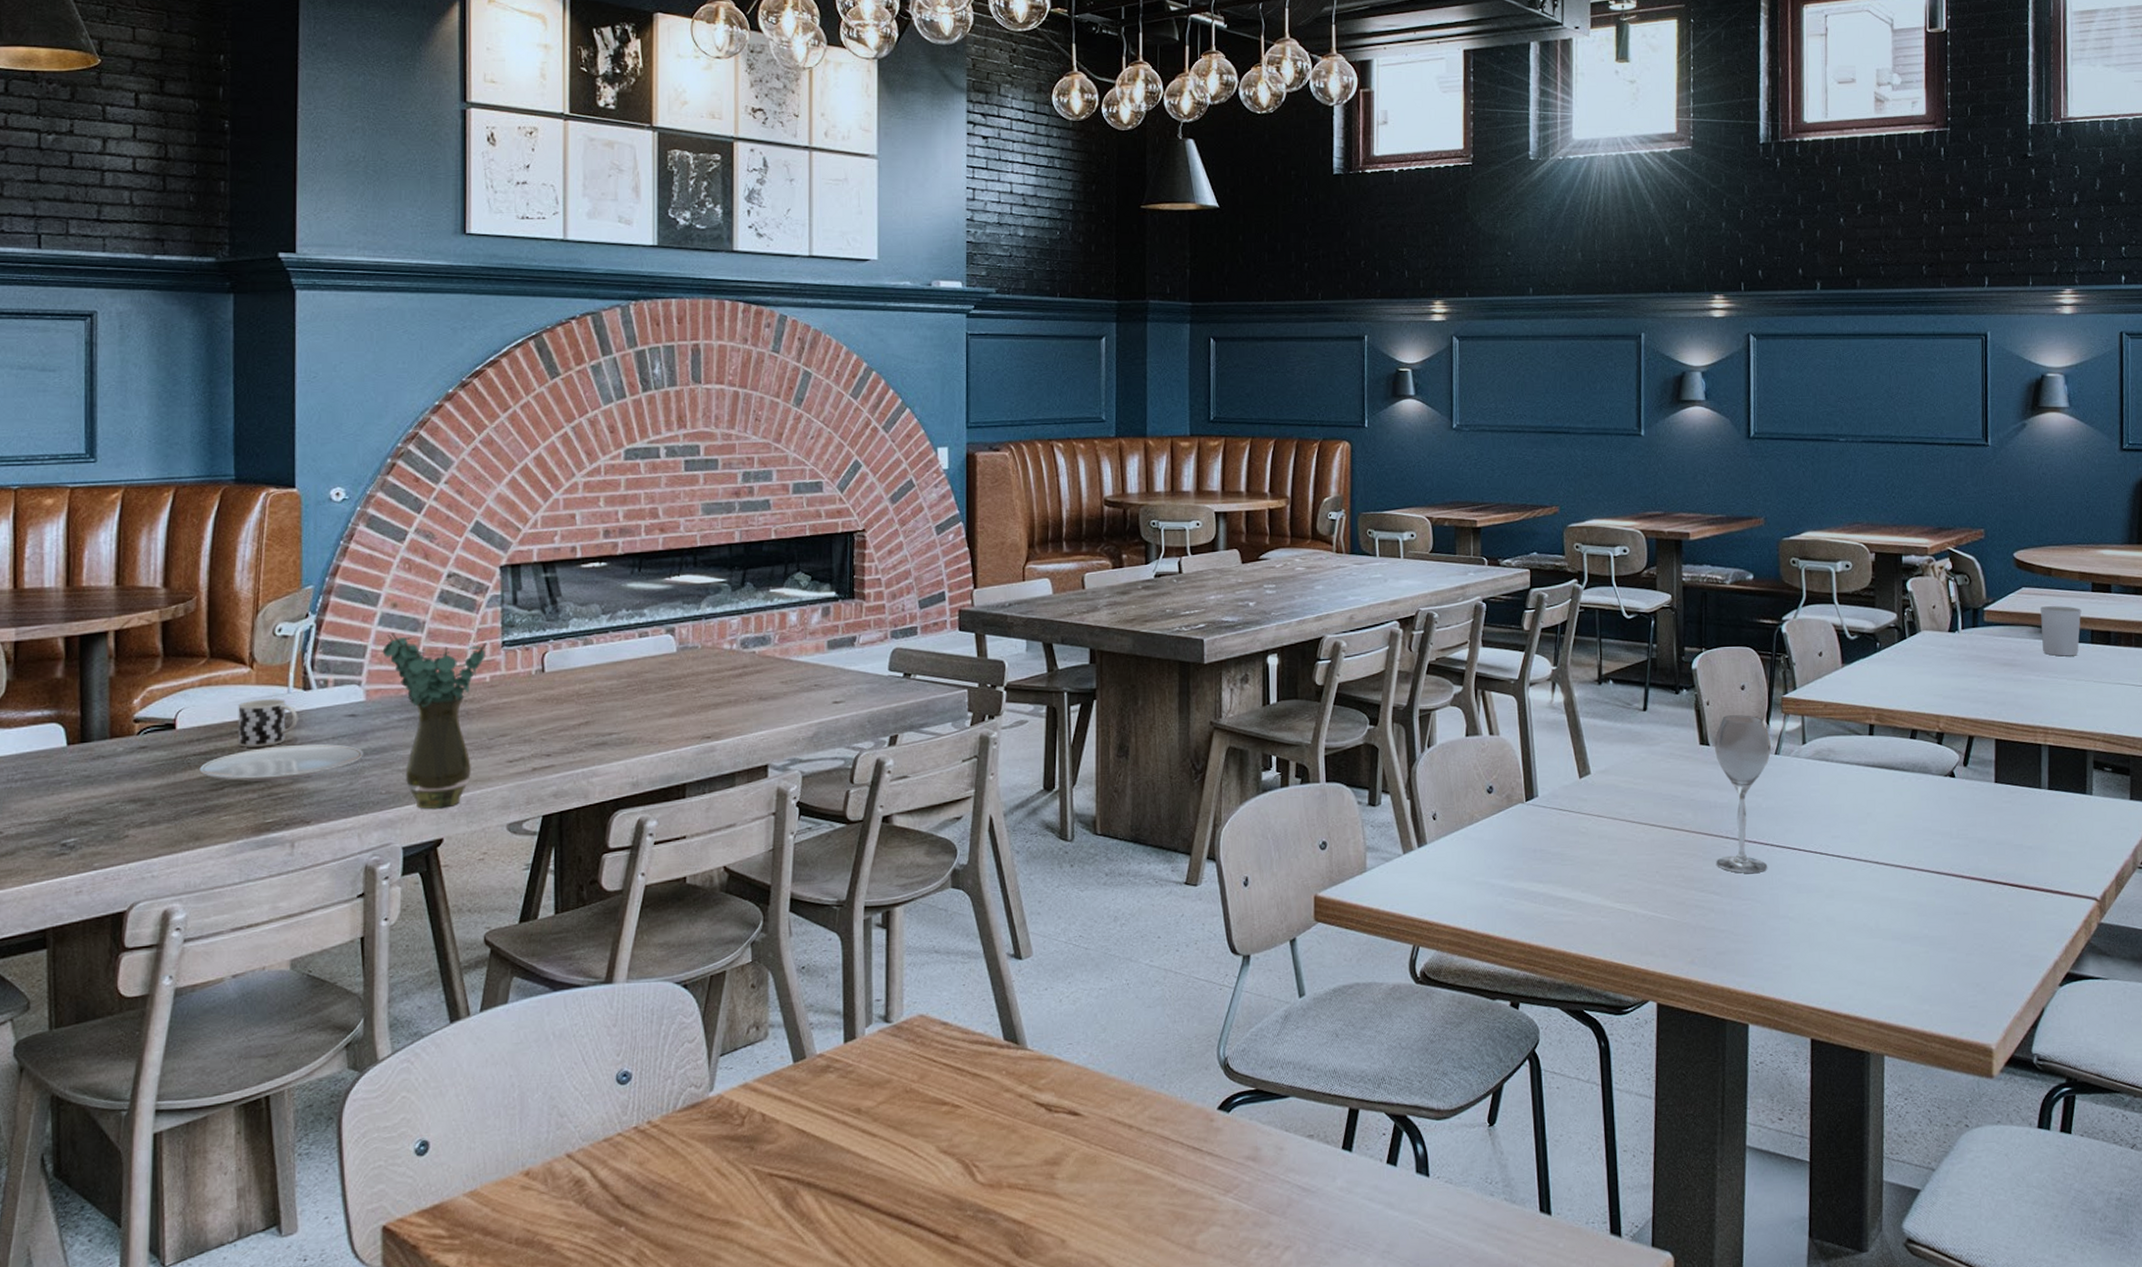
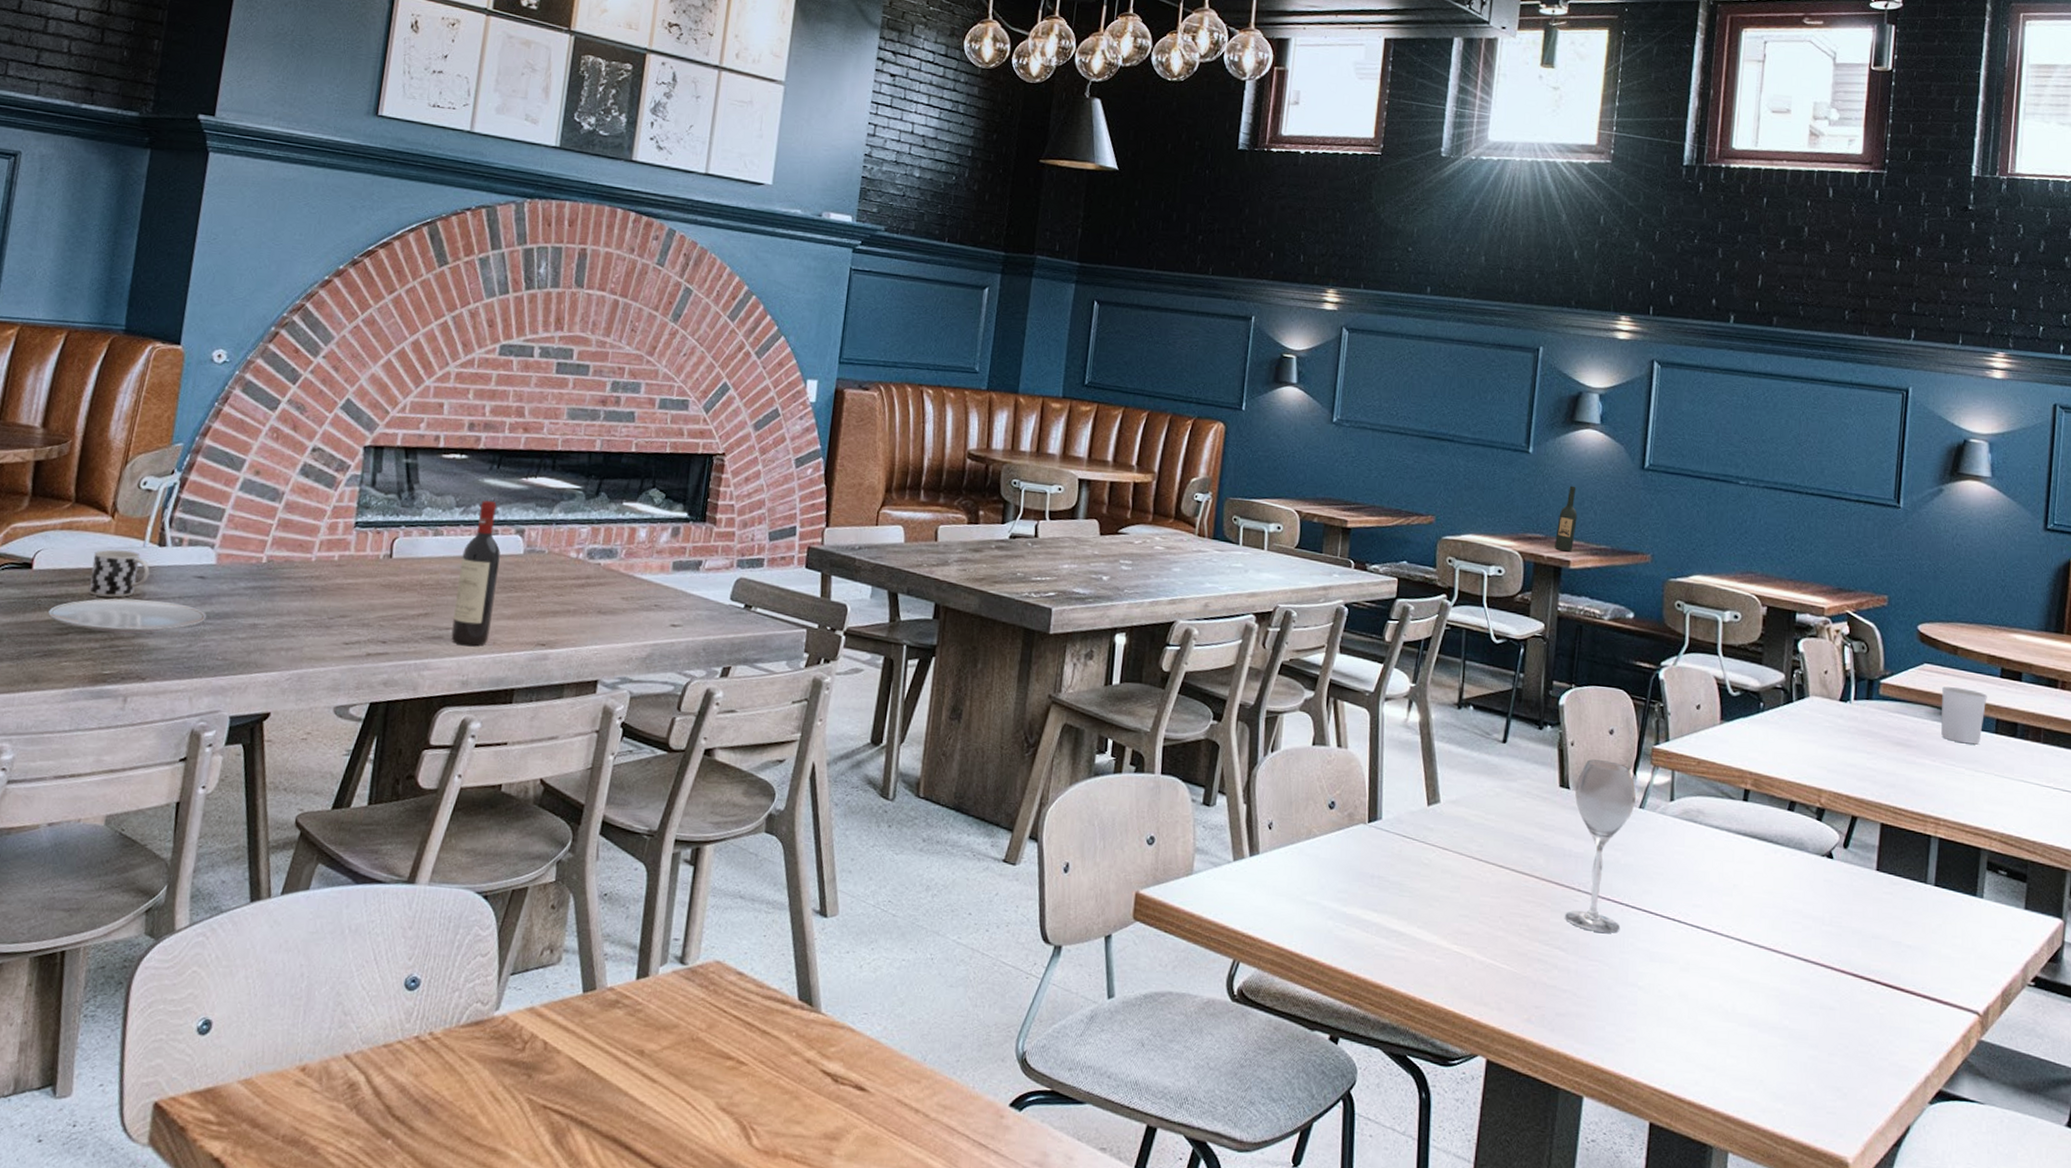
vase: present [382,632,487,809] -> none [239,499,341,682]
wine bottle: none [615,604,655,748] -> present [451,501,501,646]
wine bottle: none [1673,462,1692,526] -> present [1555,485,1578,553]

